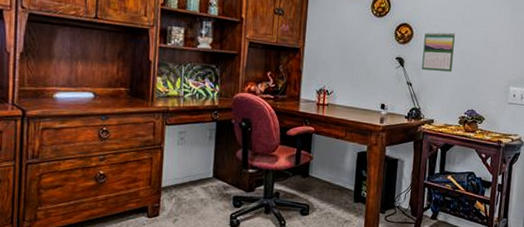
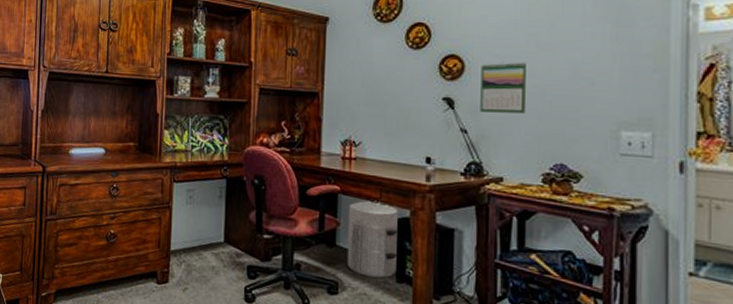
waste bin: none [316,137,358,200] -> present [346,198,399,278]

